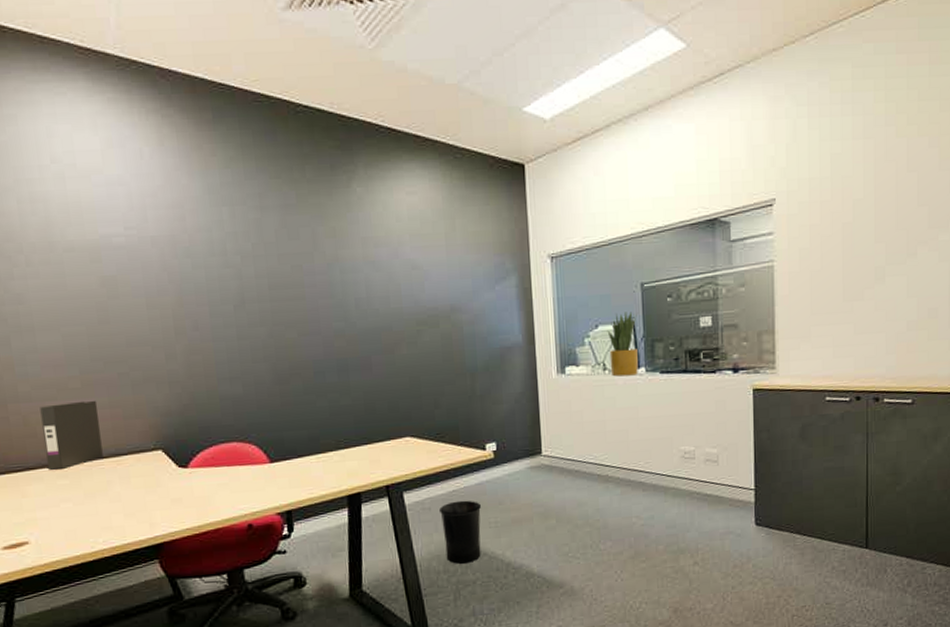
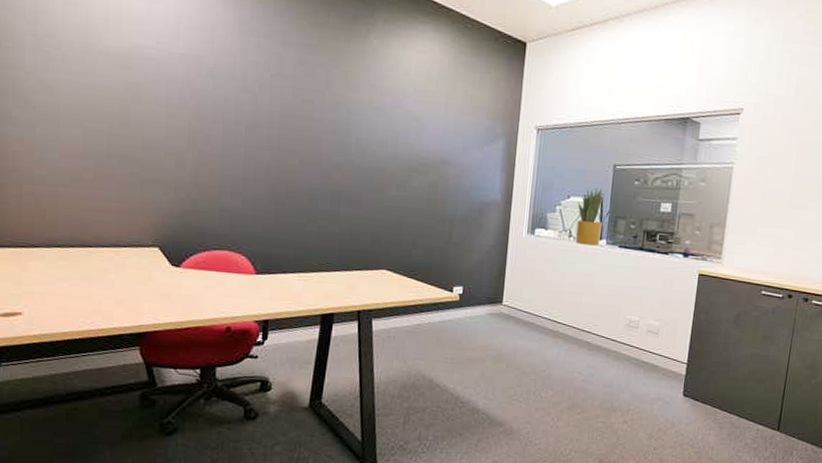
binder: present [40,401,103,470] -> none [52,191,107,251]
waste bin: present [439,500,481,564] -> none [402,334,441,392]

